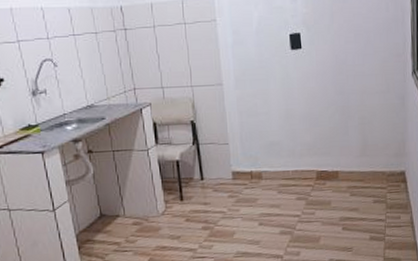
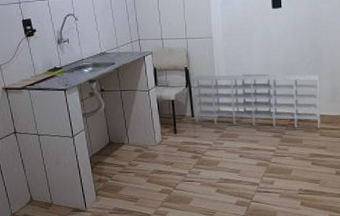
shelving unit: none [200,124,351,188] -> present [192,73,321,129]

